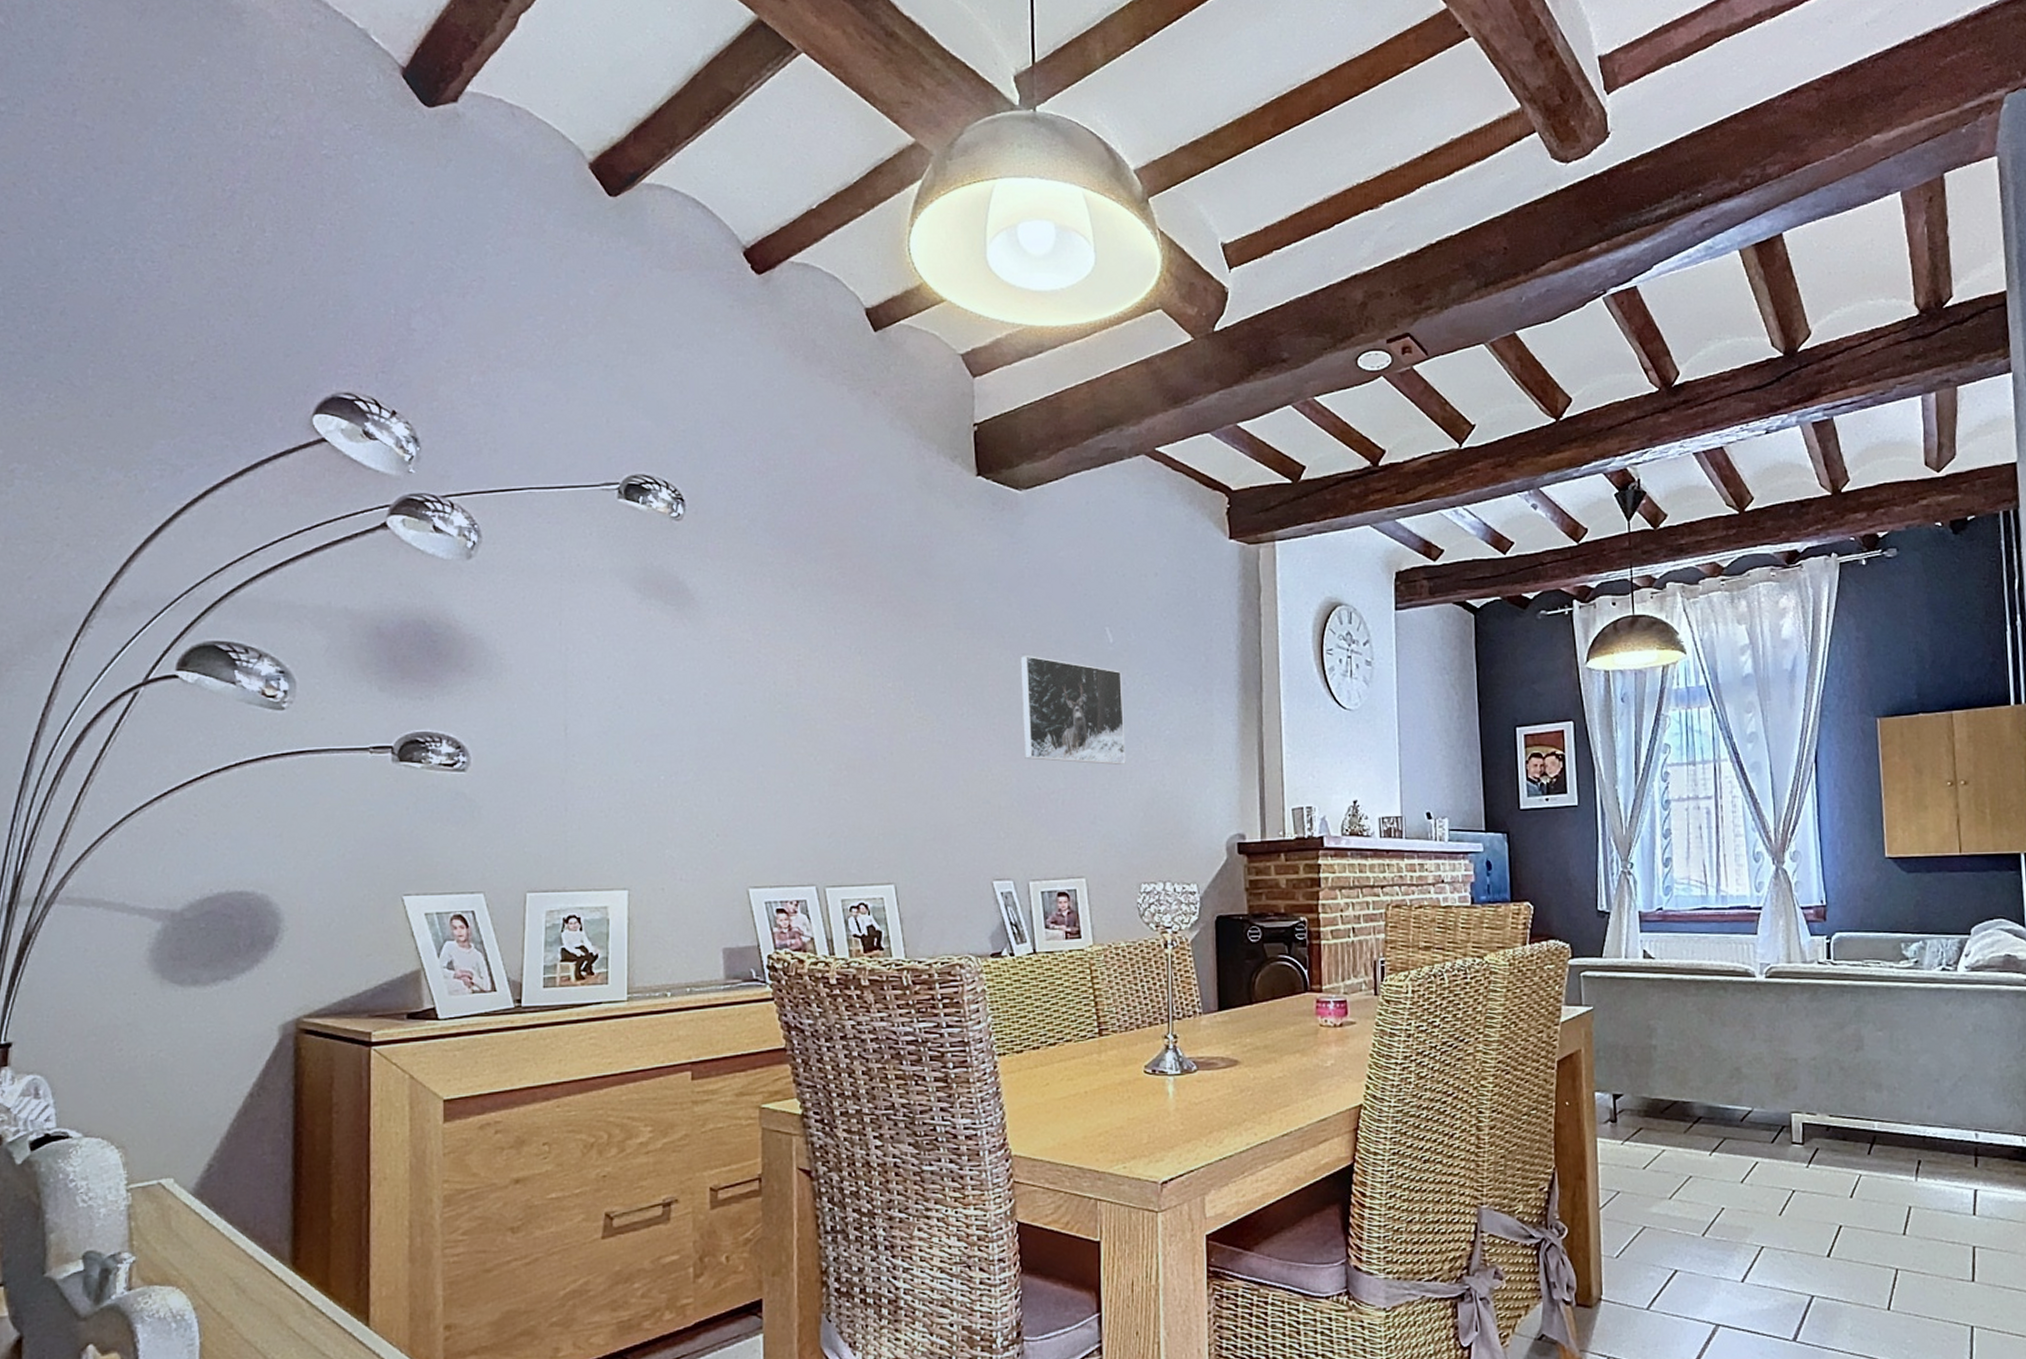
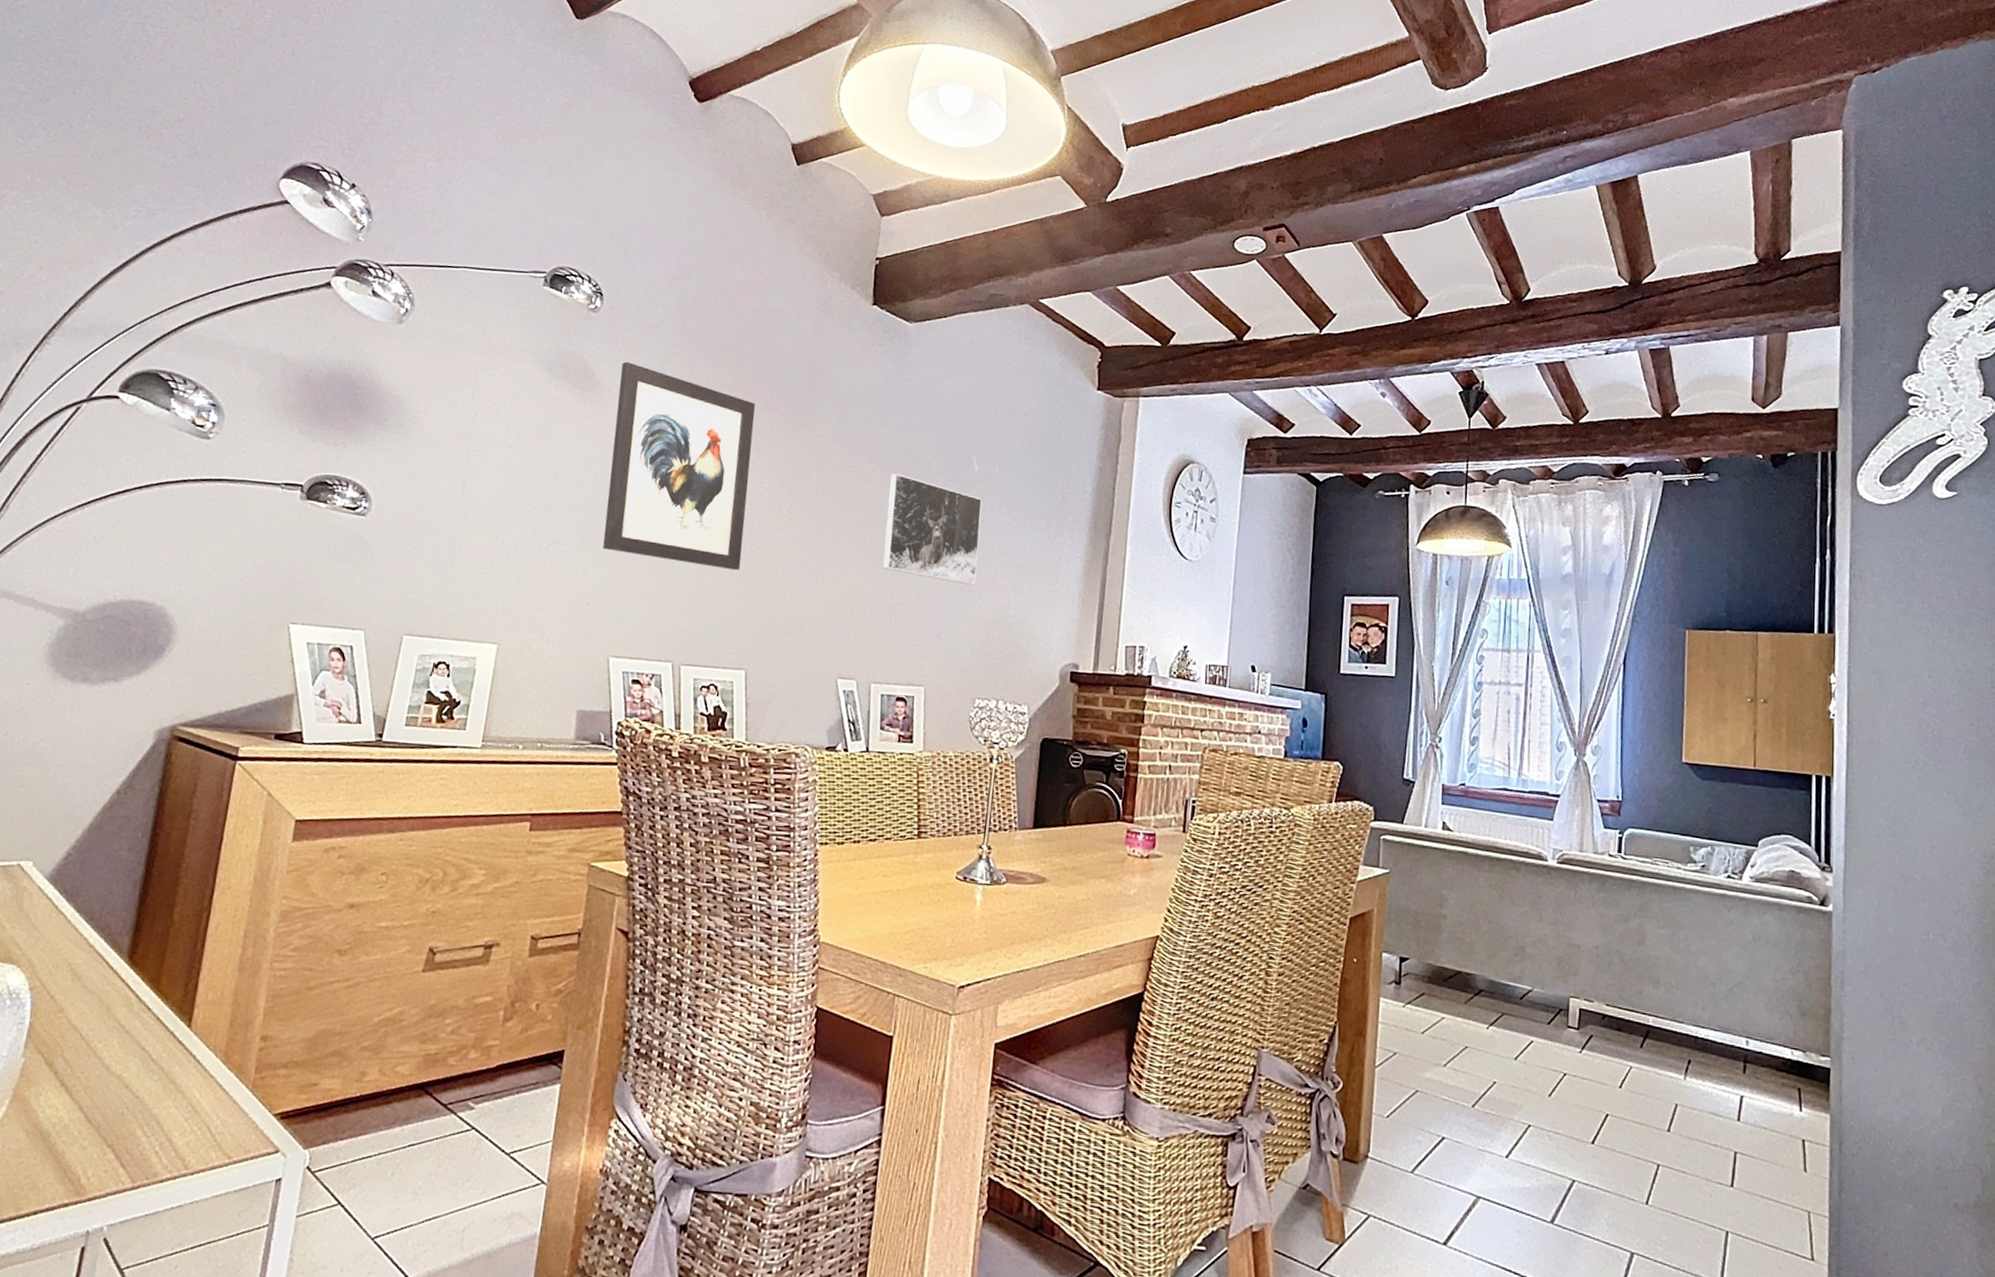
wall art: none [716,570,874,781] -> present [603,361,755,571]

